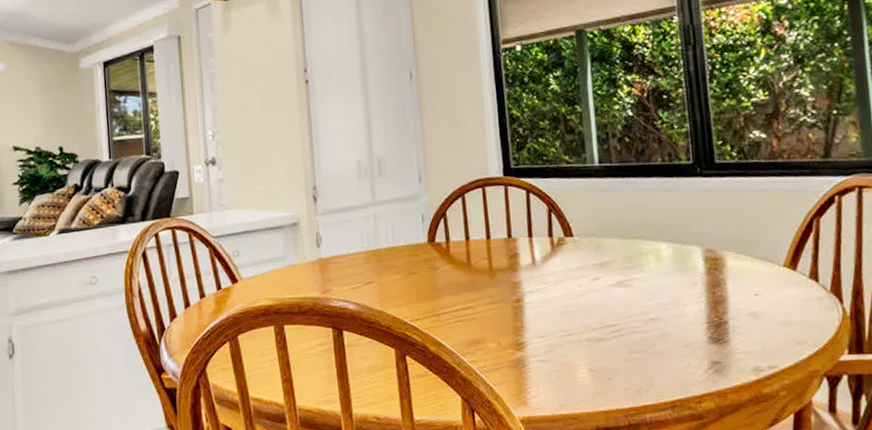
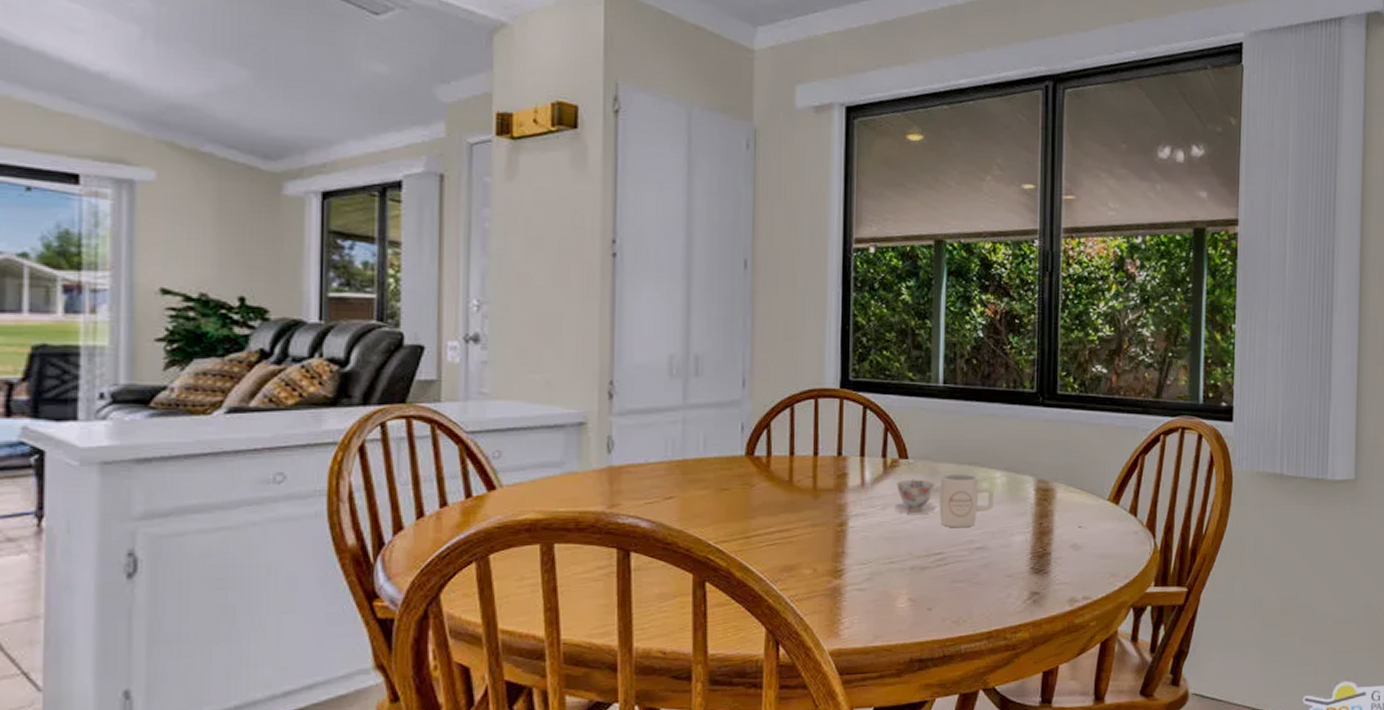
teacup: none [565,255,606,288] -> present [894,479,936,514]
mug: none [607,247,662,301] -> present [939,473,994,528]

